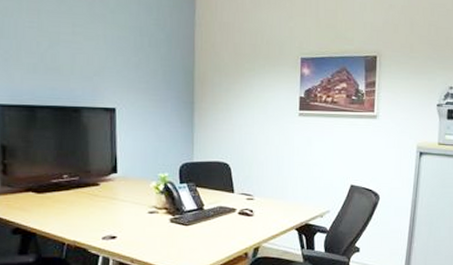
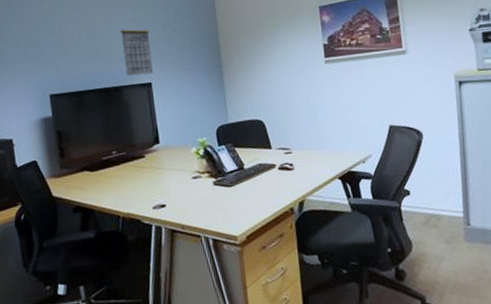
calendar: none [87,38,119,99] -> present [121,21,153,77]

